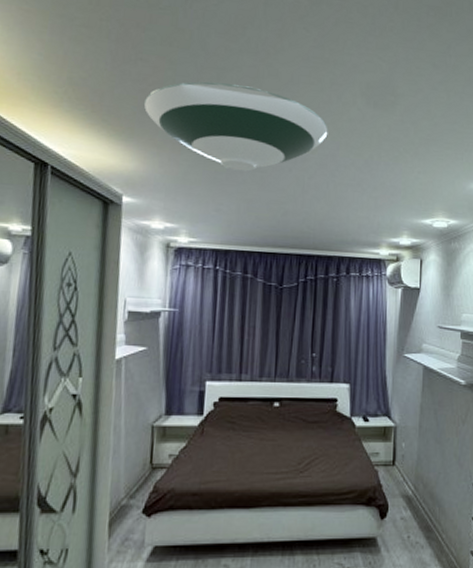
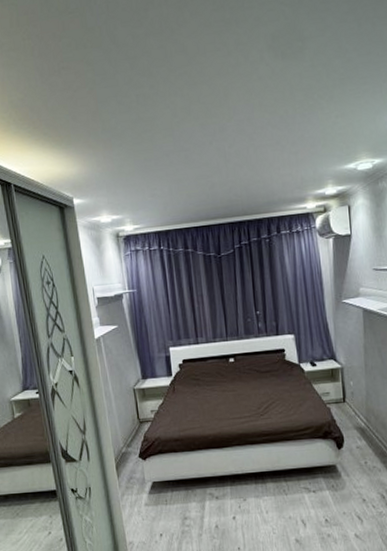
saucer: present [144,81,328,172] -> none [73,68,241,155]

